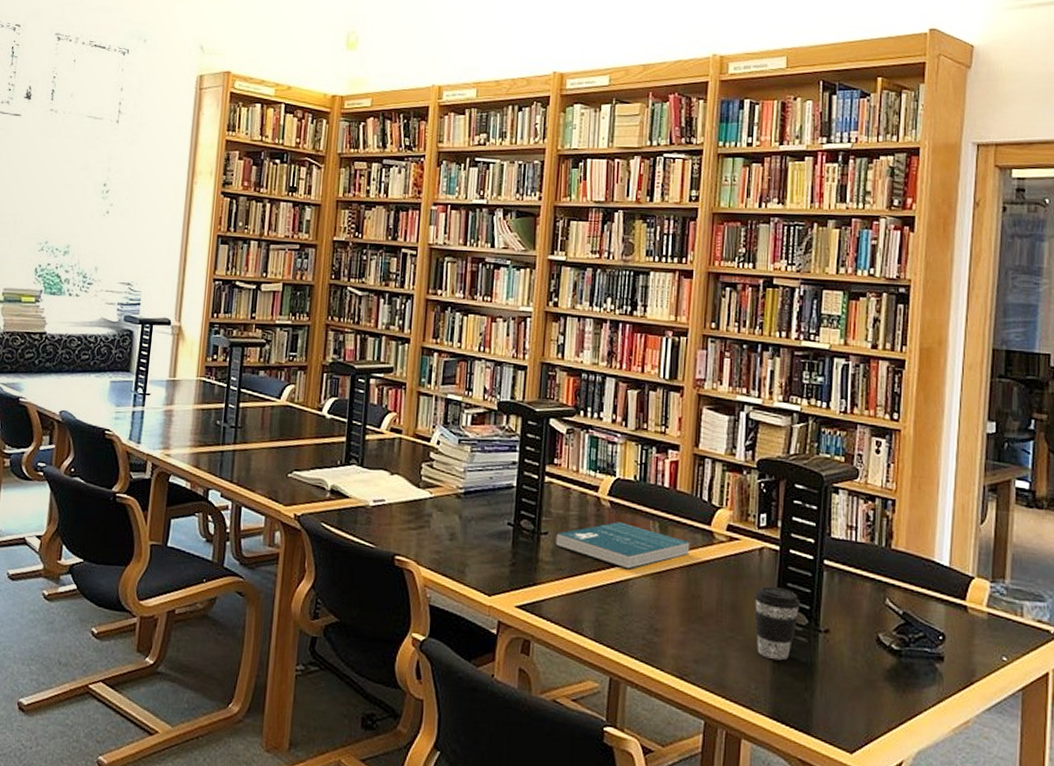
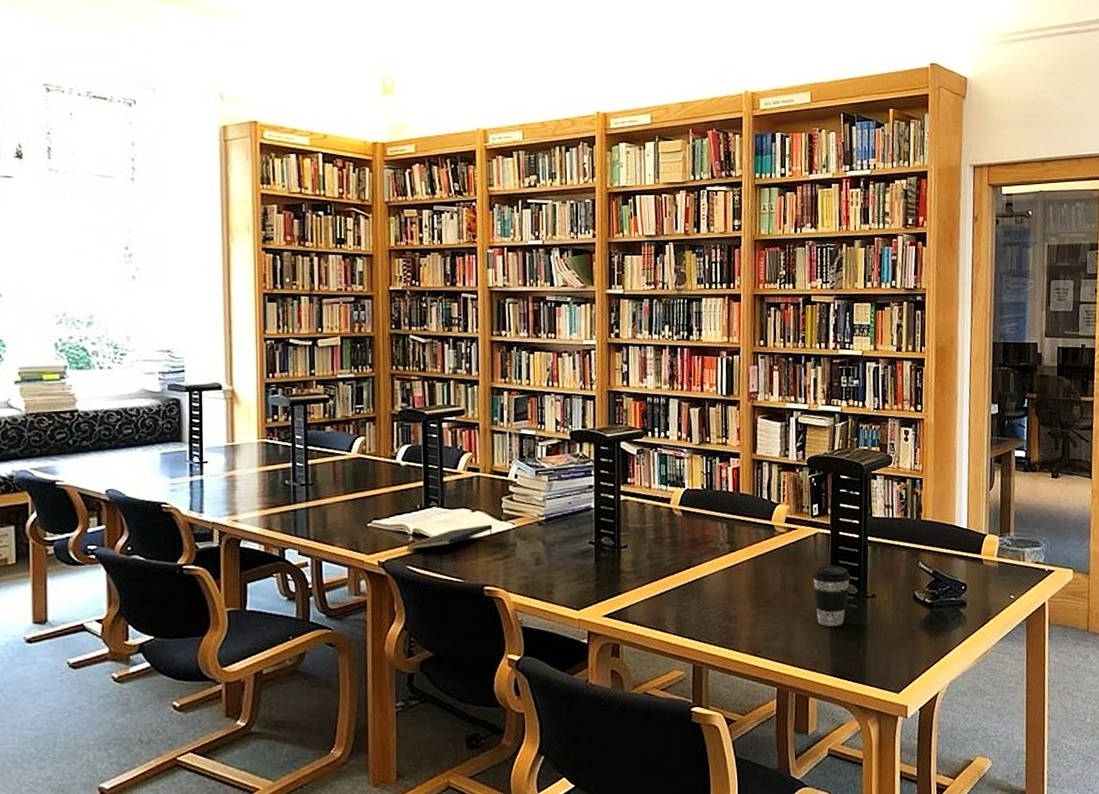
notepad: none [322,490,410,507] -> present [405,524,493,550]
book: present [556,522,690,569] -> none [635,527,755,568]

